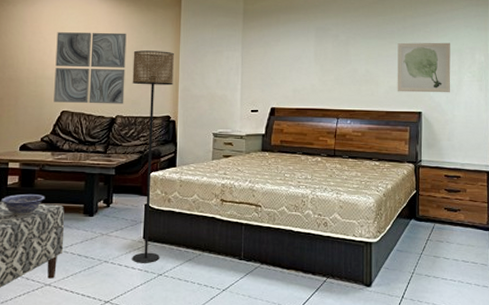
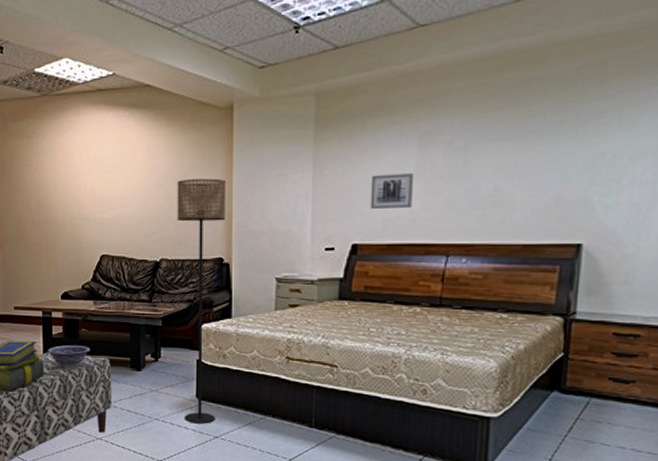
wall art: present [54,32,127,104] -> none [90,159,169,246]
wall art: none [283,56,313,82] -> present [370,173,413,210]
wall art: present [397,42,451,93] -> none [543,137,642,217]

